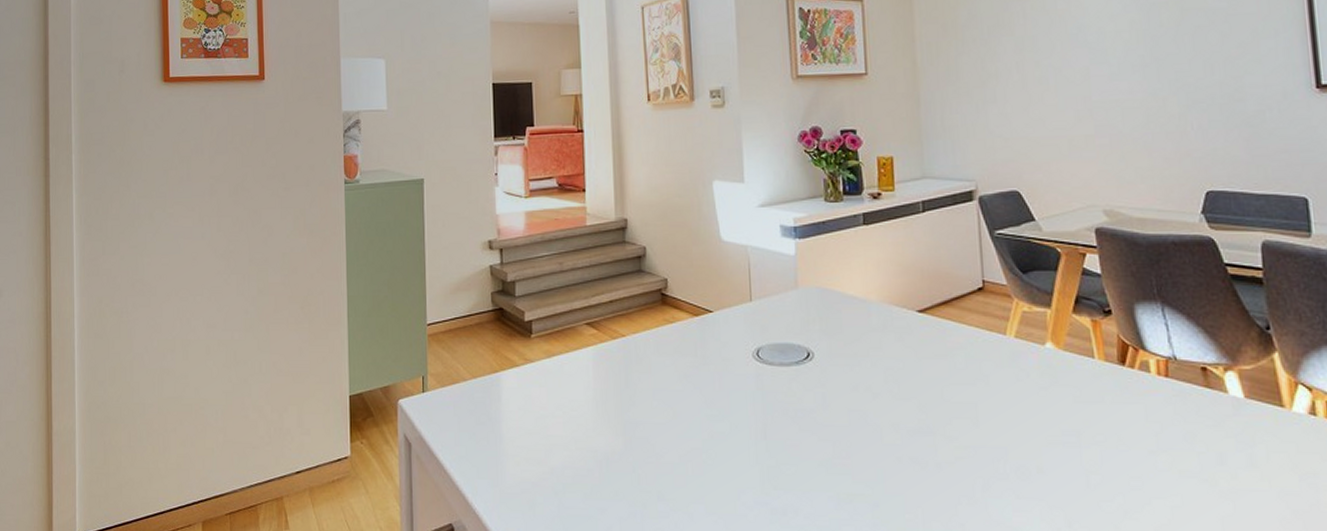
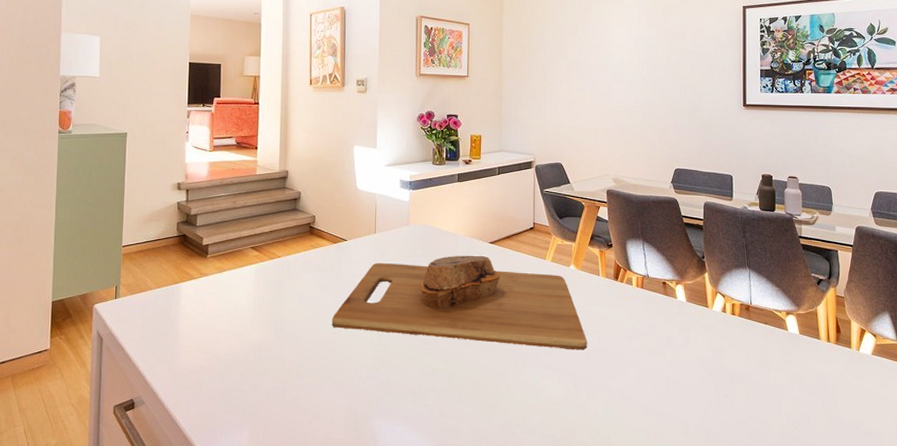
cutting board: none [699,329,1083,472] -> present [331,255,587,351]

